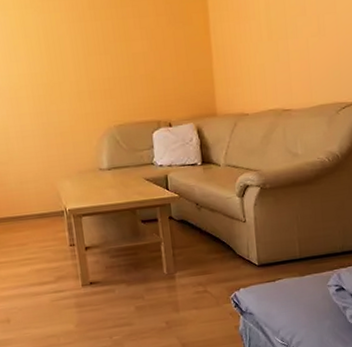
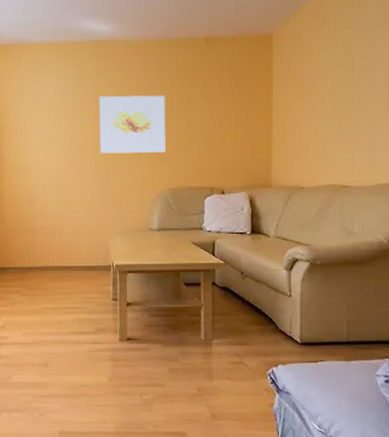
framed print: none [28,26,107,93] -> present [99,95,166,154]

